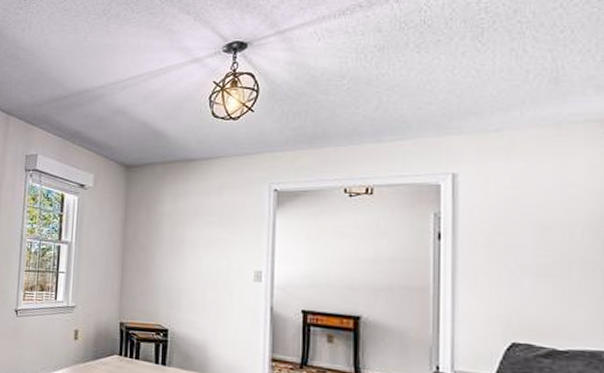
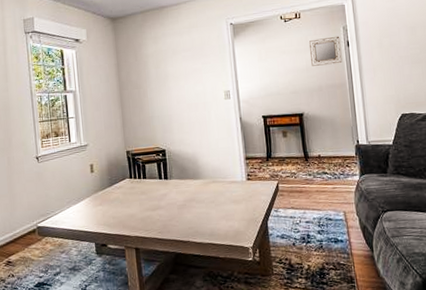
home mirror: none [381,223,428,260] -> present [309,36,342,66]

